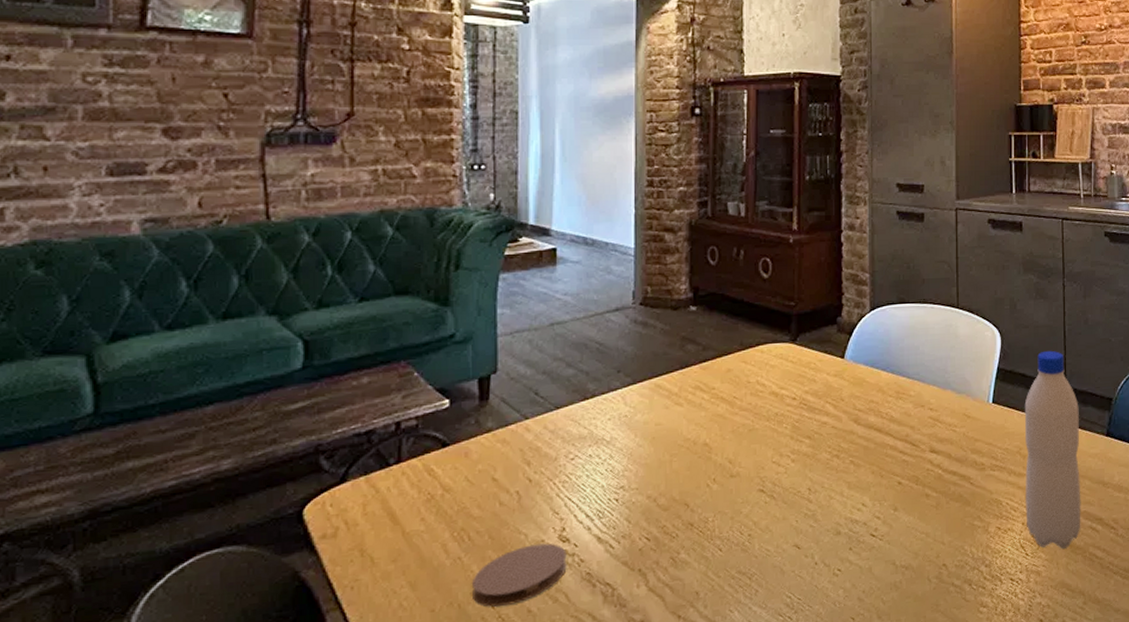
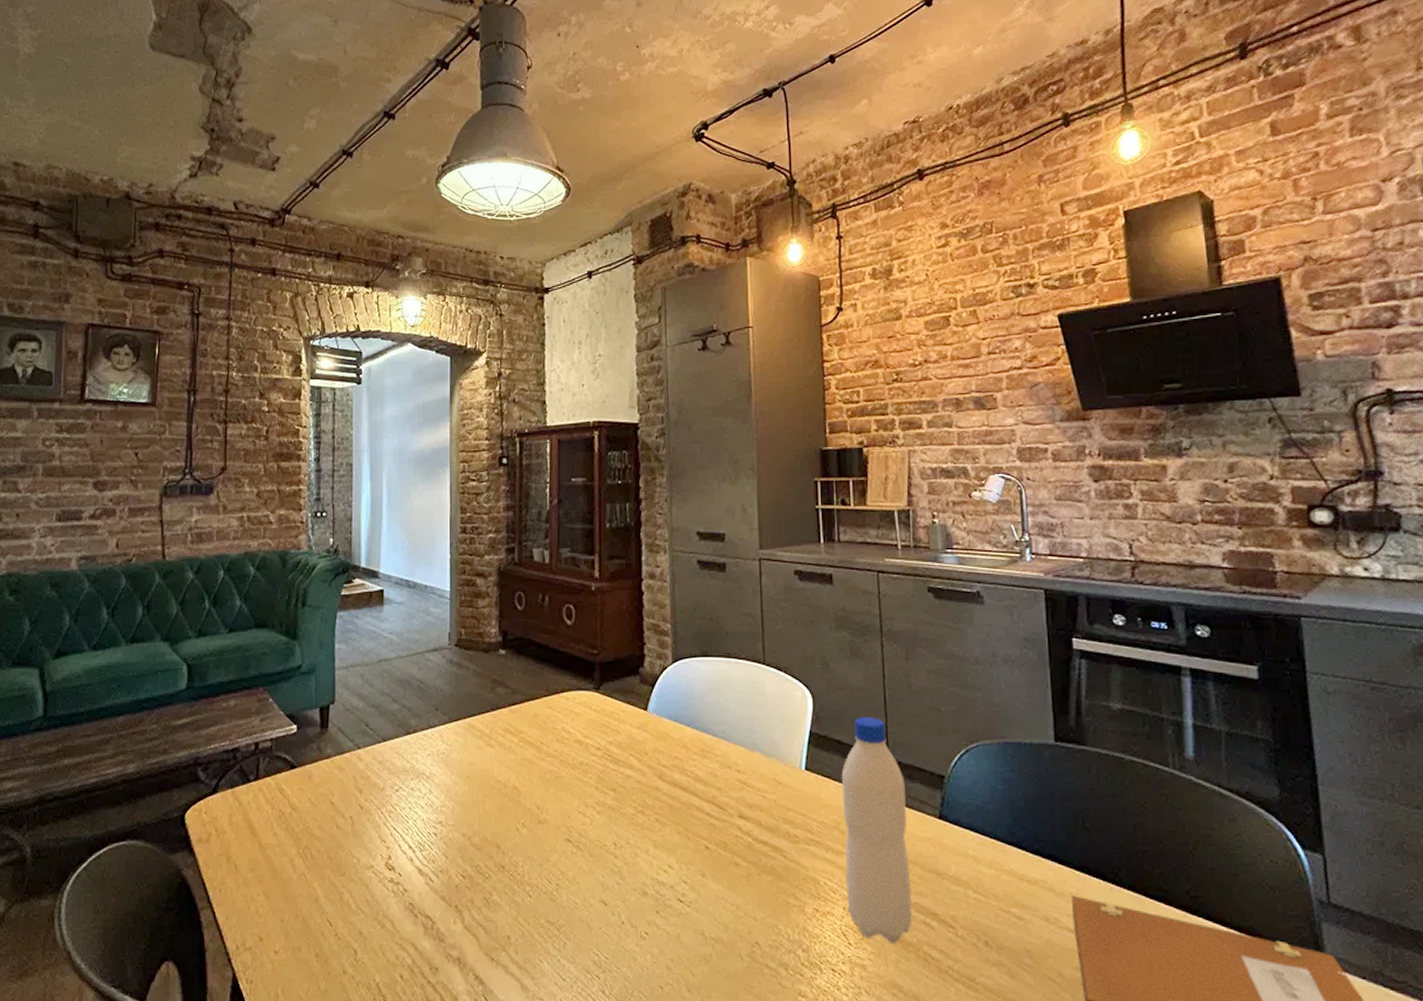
coaster: present [472,543,567,607] -> none [314,869,393,924]

